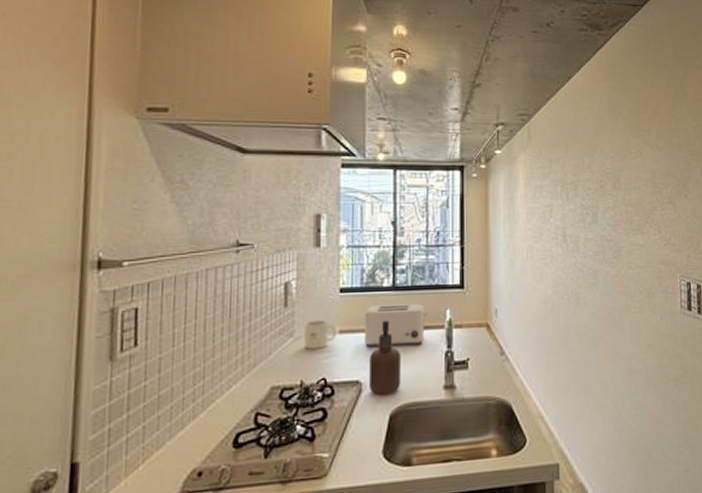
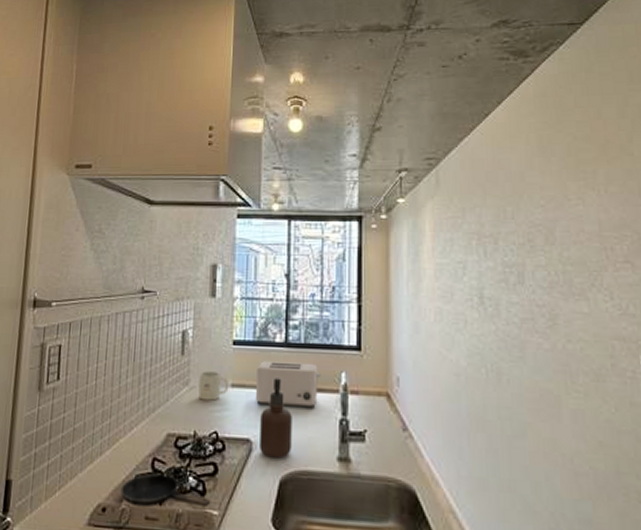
frying pan: none [219,426,321,465] -> present [120,473,211,508]

